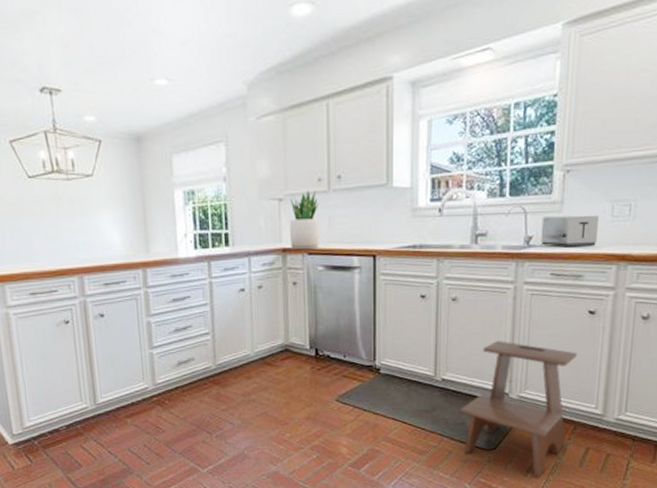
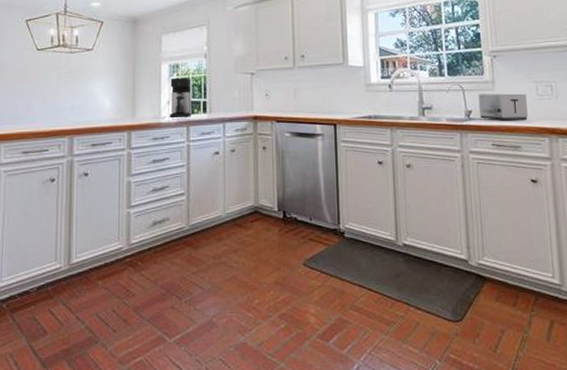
coffee maker: none [186,205,212,253] -> present [169,77,192,119]
planter: present [289,190,320,250] -> none [260,67,286,118]
step stool: present [459,341,577,478] -> none [423,207,529,355]

